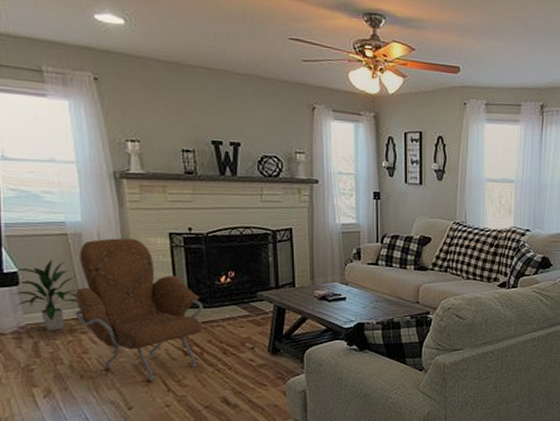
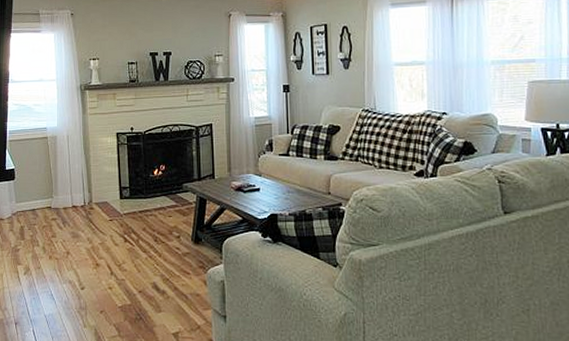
indoor plant: present [12,259,79,331] -> none [10,158,52,217]
armchair: present [74,238,204,380] -> none [48,139,140,264]

